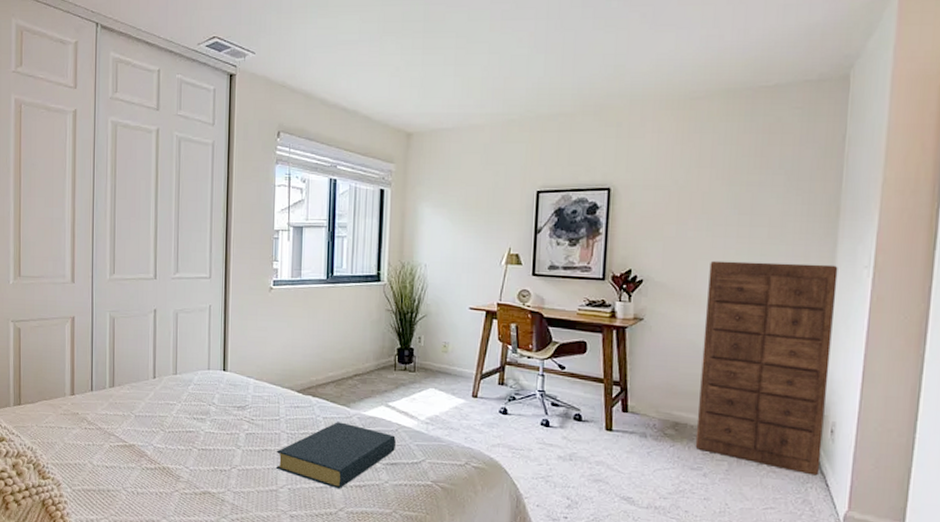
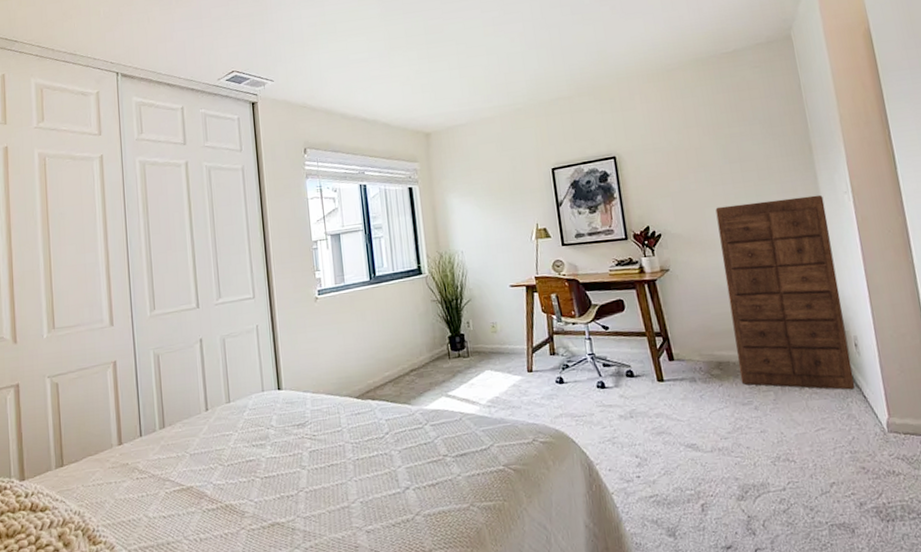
hardback book: present [275,422,396,489] -> none [342,421,462,493]

